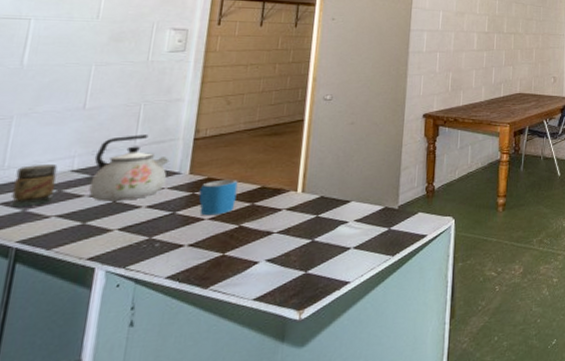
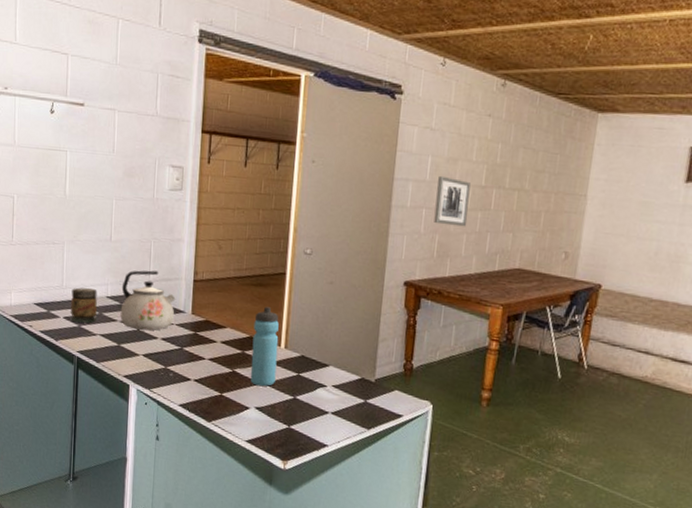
mug: present [198,180,238,216] -> none [199,323,231,358]
water bottle: none [261,154,296,237] -> present [250,306,279,387]
wall art: none [447,25,476,65] -> present [434,175,471,227]

